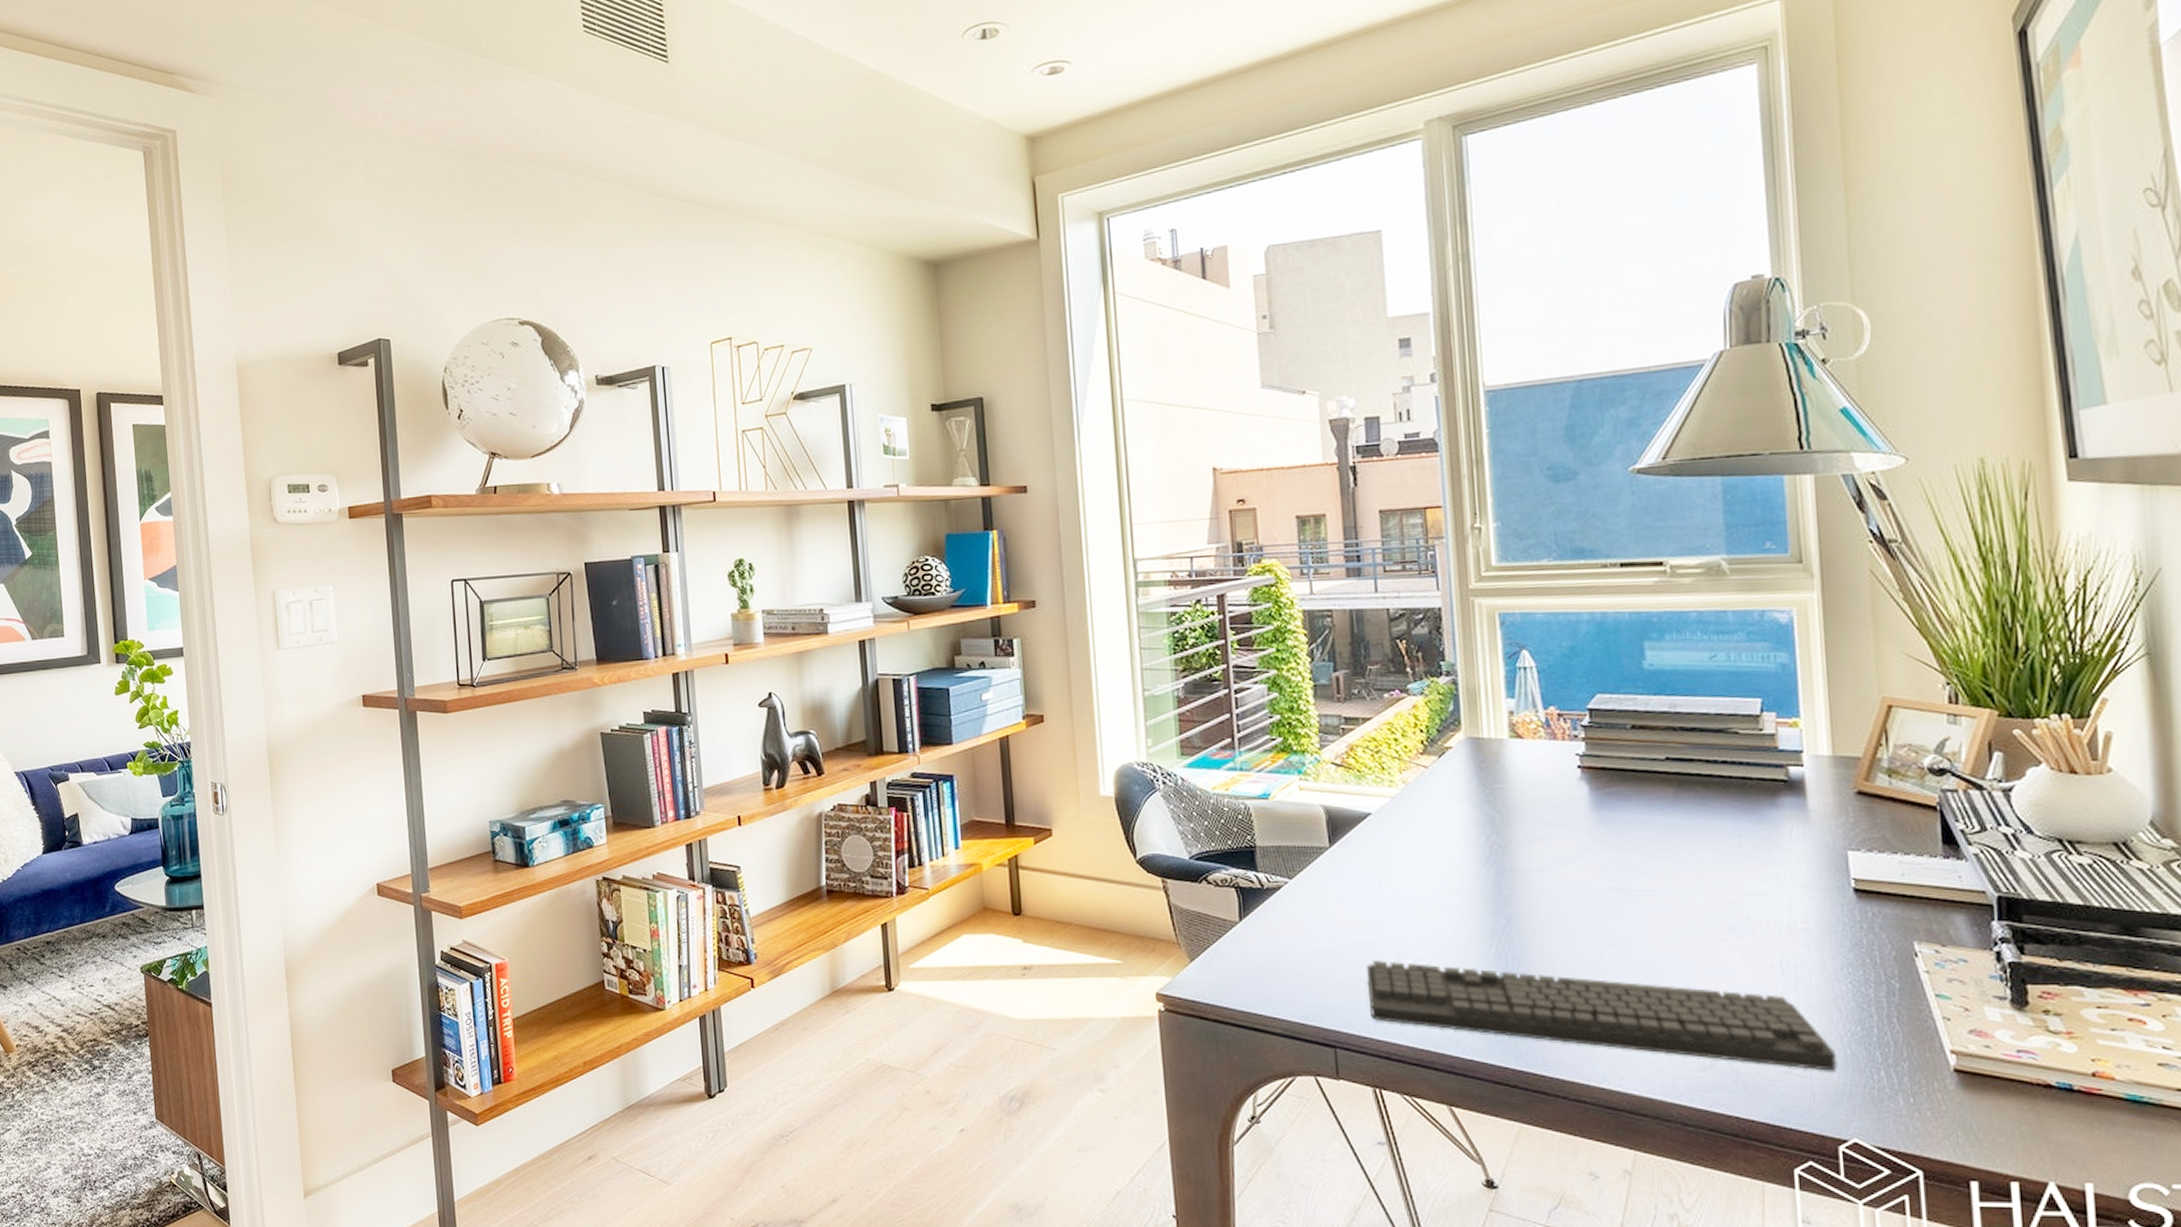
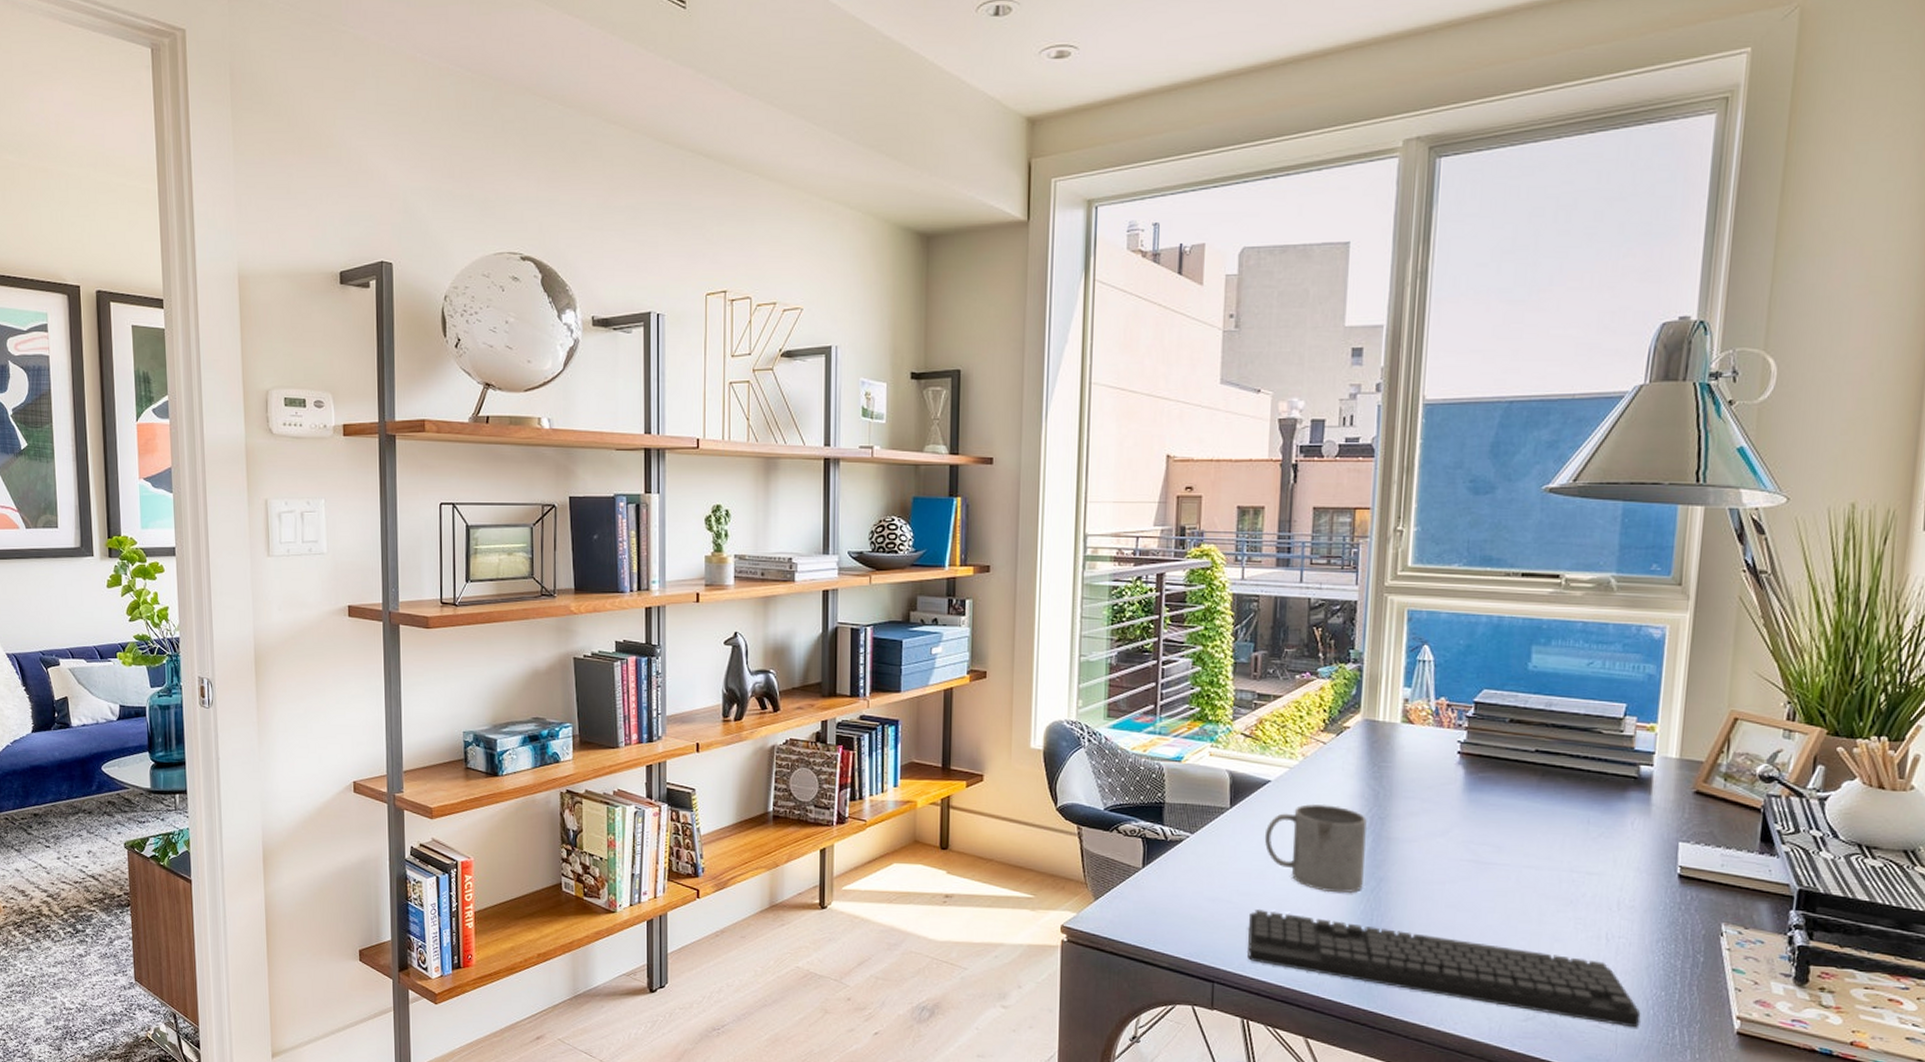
mug: none [1372,836,1491,936] -> present [1264,804,1368,893]

